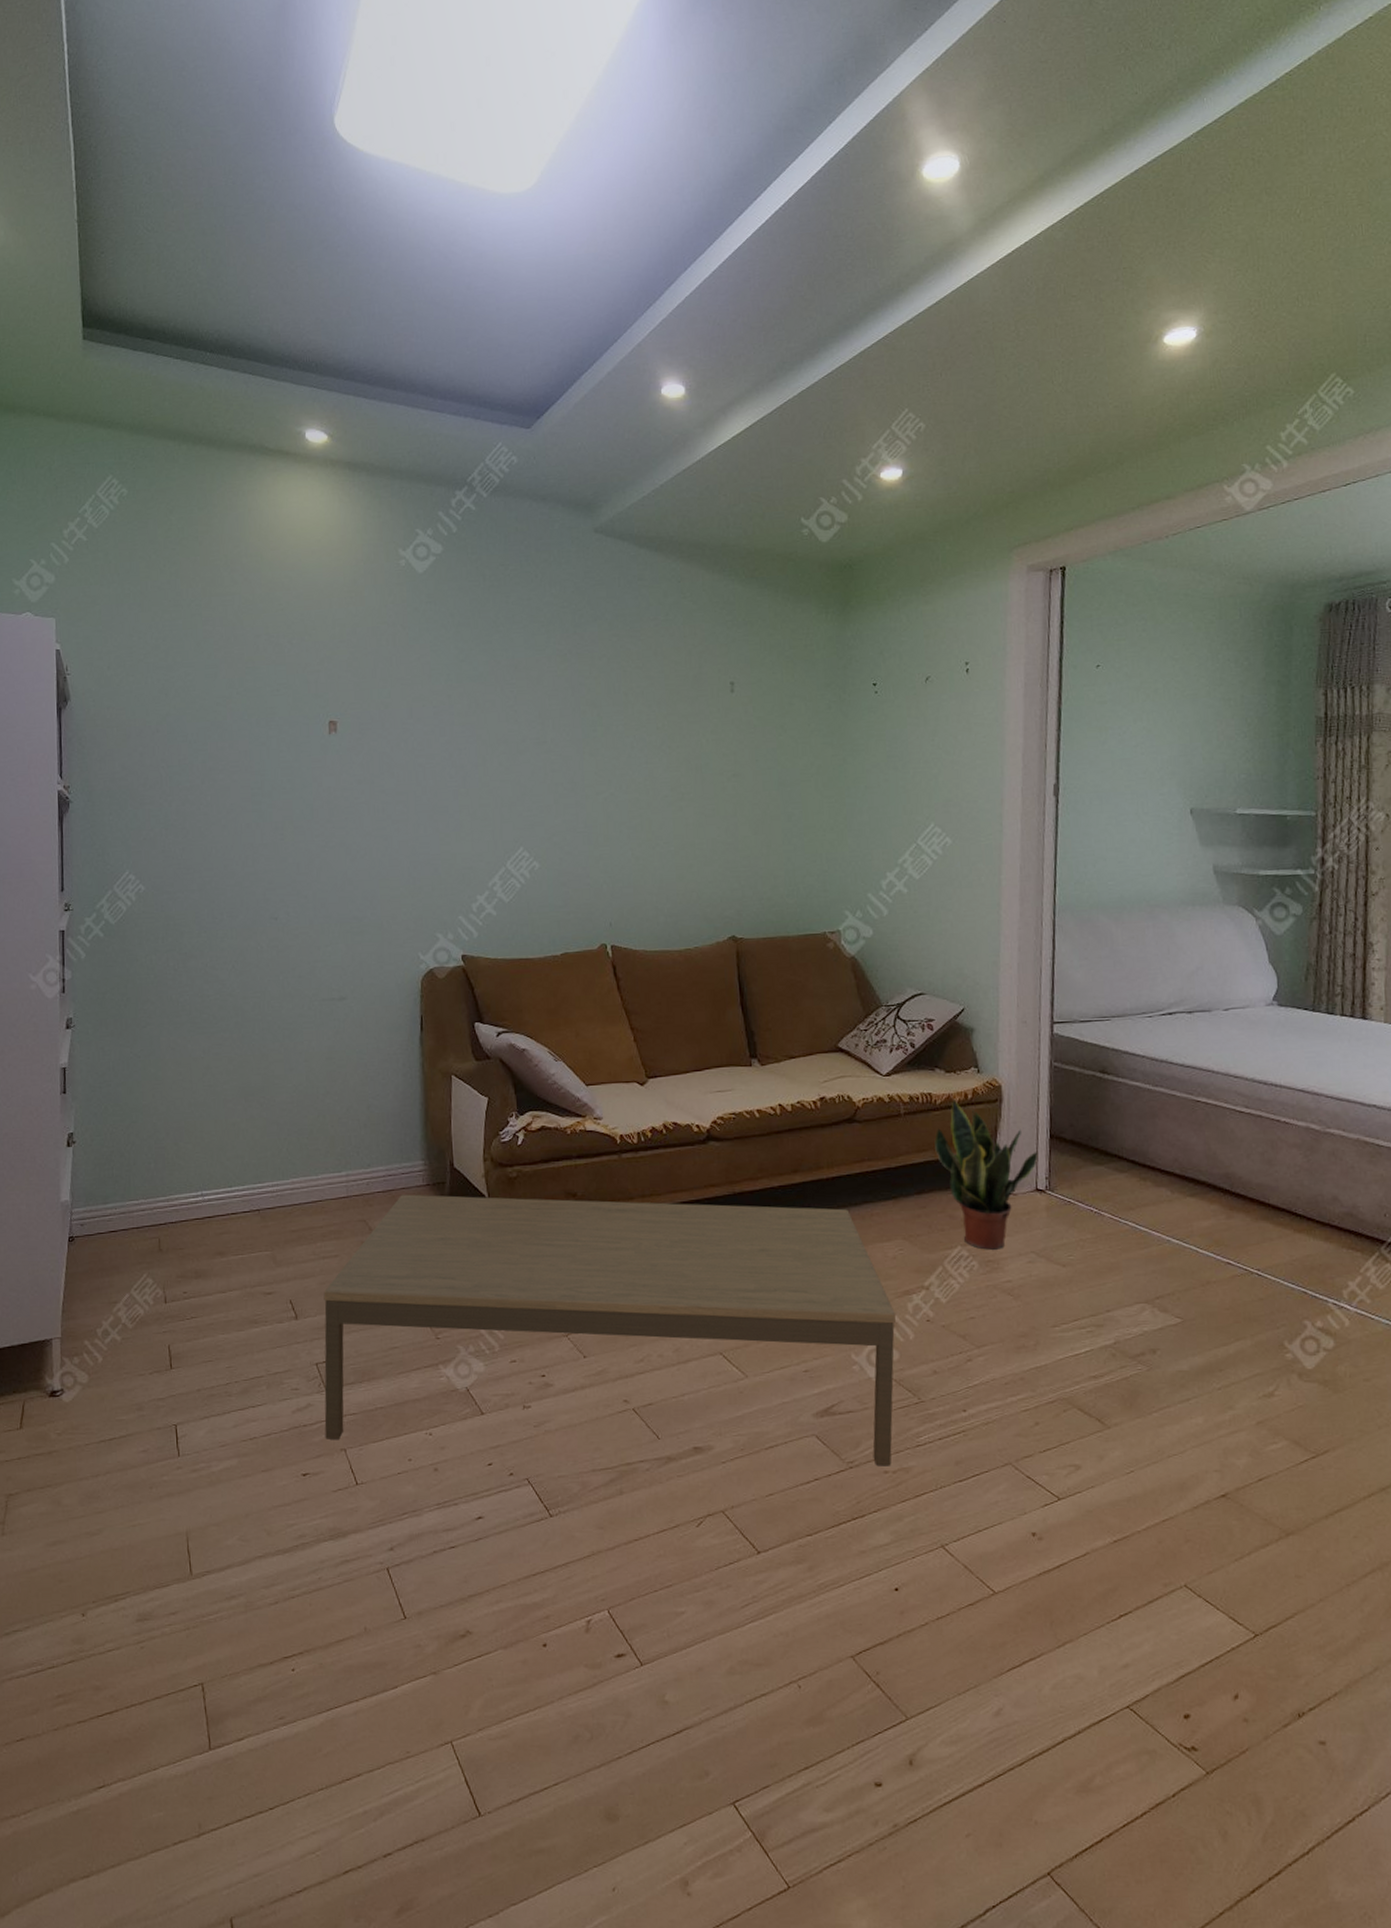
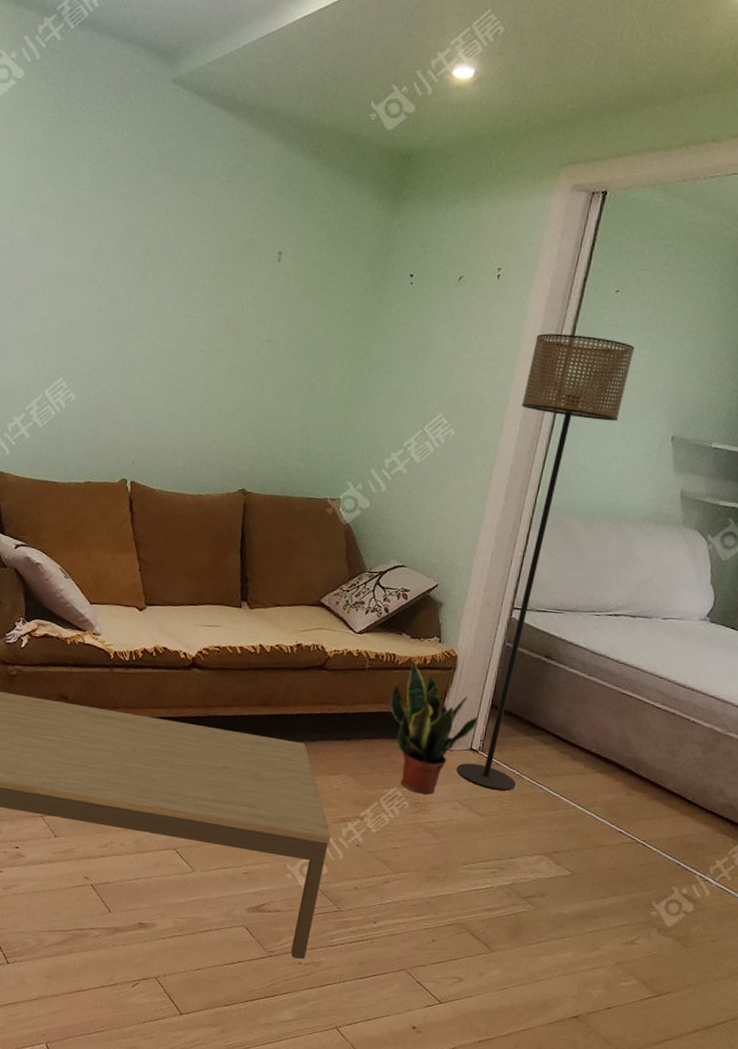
floor lamp: none [1018,717,1130,1233] -> present [457,333,635,791]

